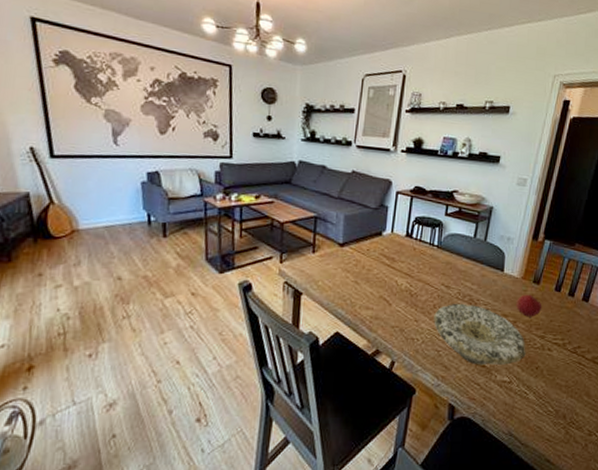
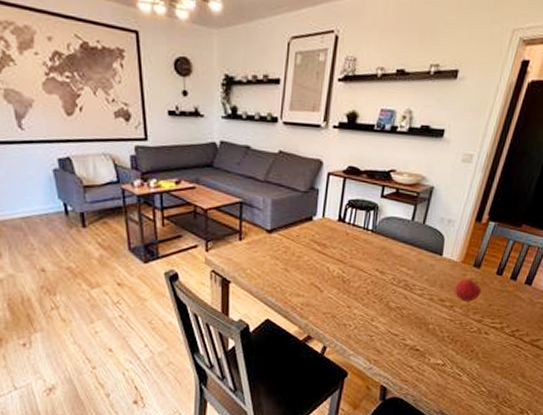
bowl: present [434,303,526,366] -> none [367,288,462,349]

